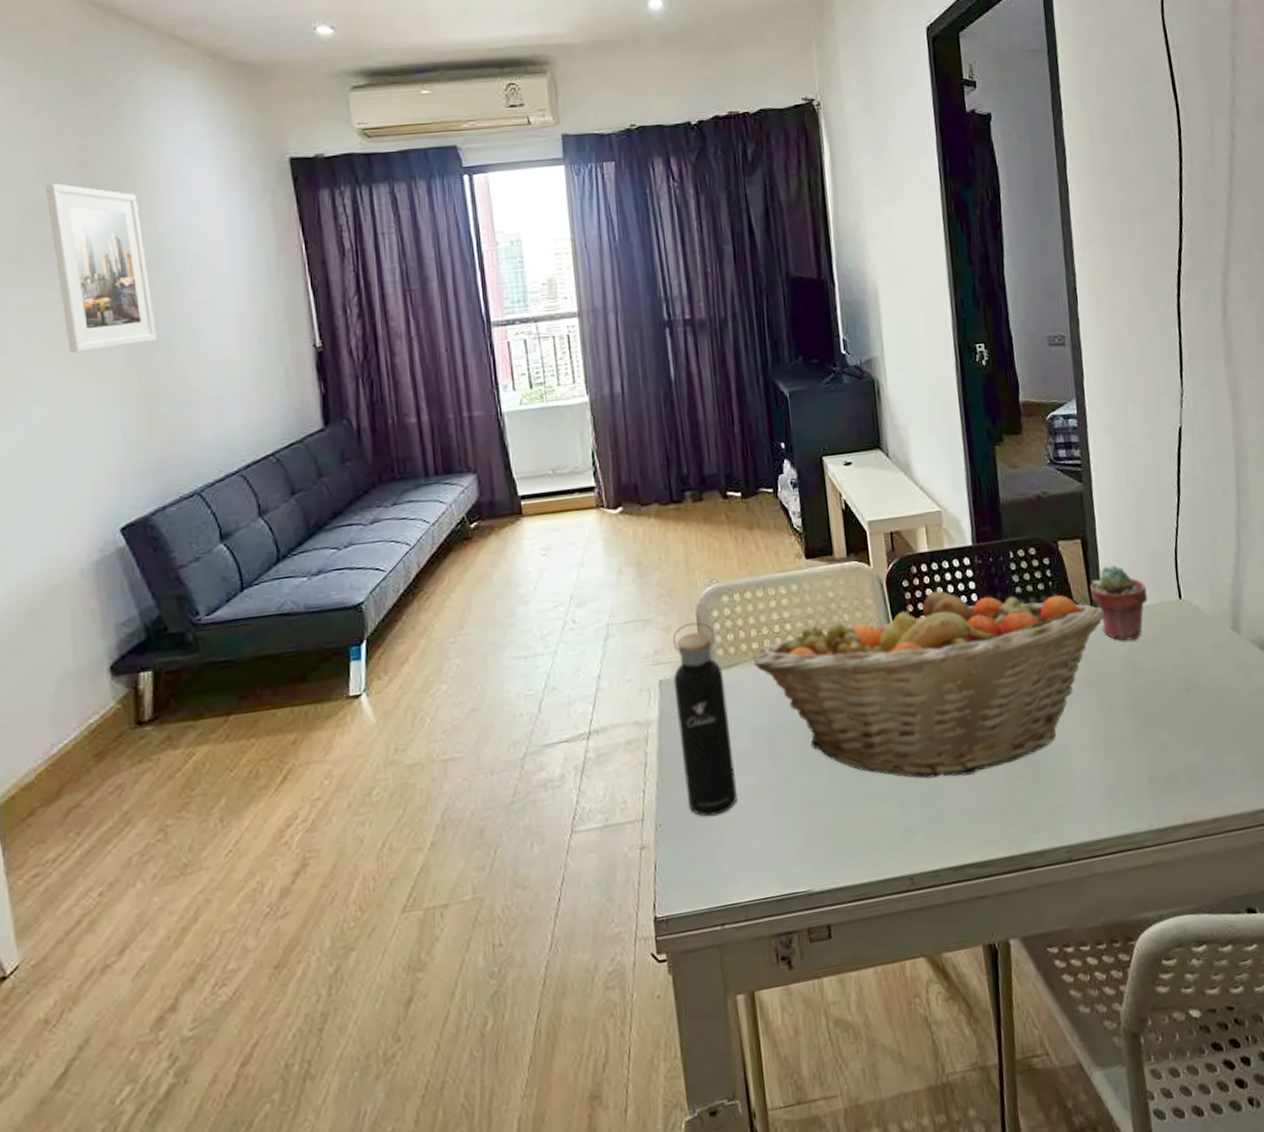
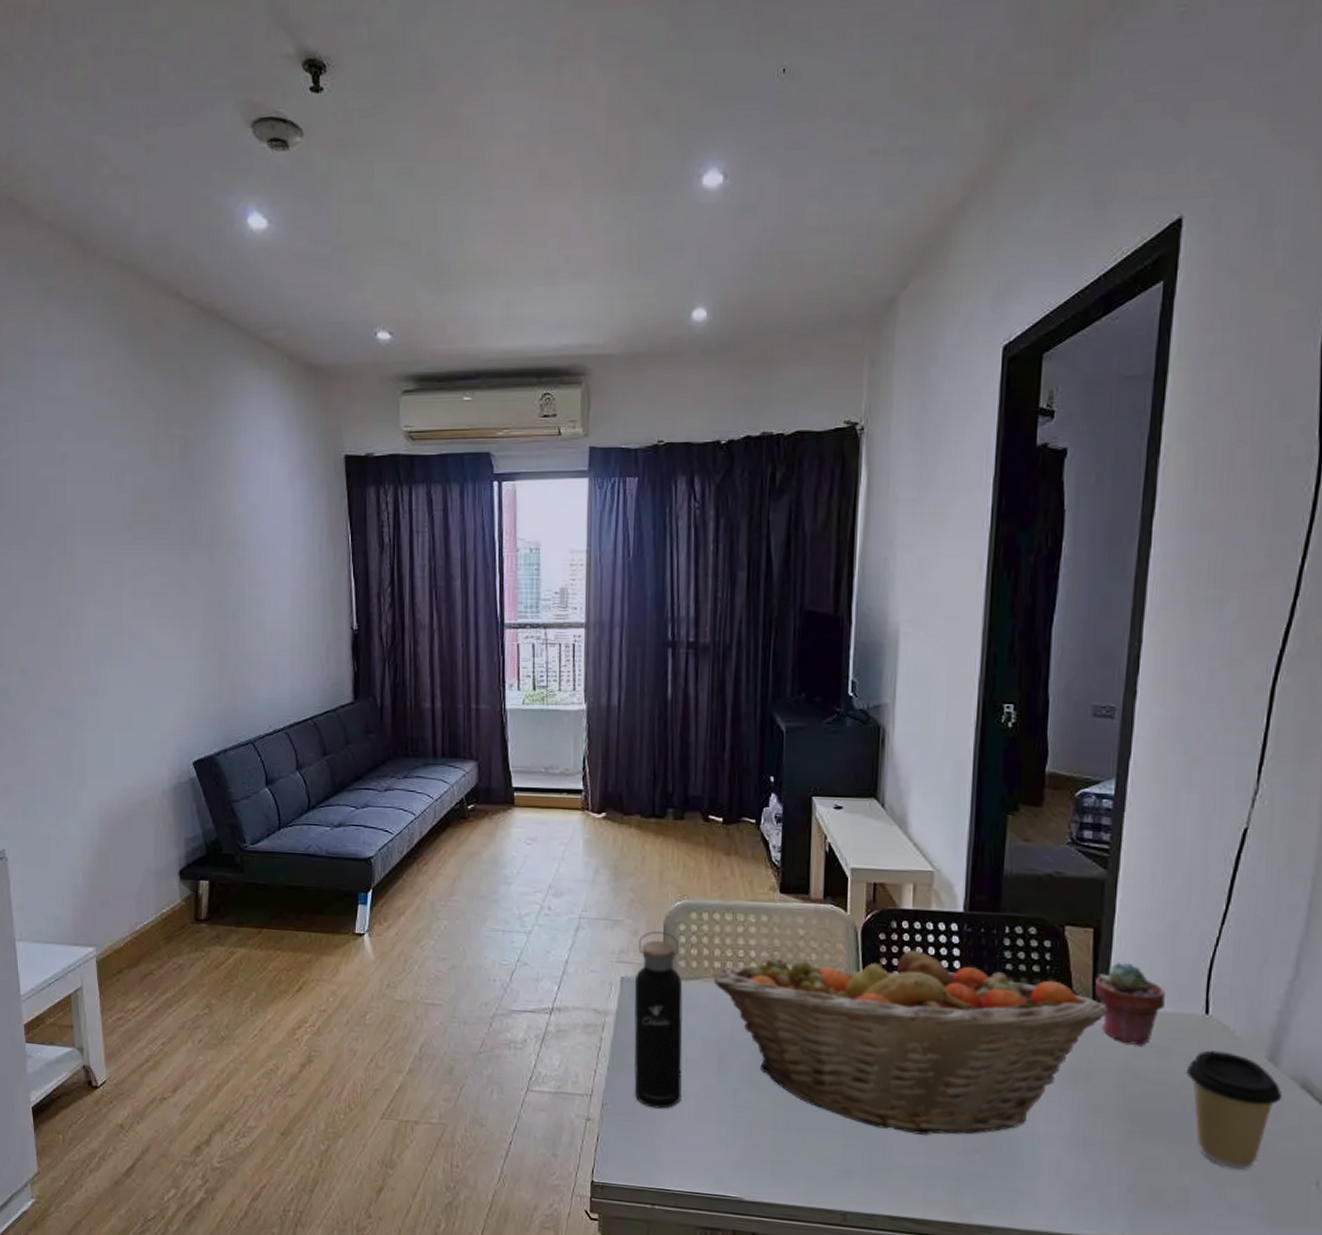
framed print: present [46,182,157,353] -> none [155,465,230,612]
coffee cup: none [1174,629,1249,737] -> present [1187,1050,1283,1171]

